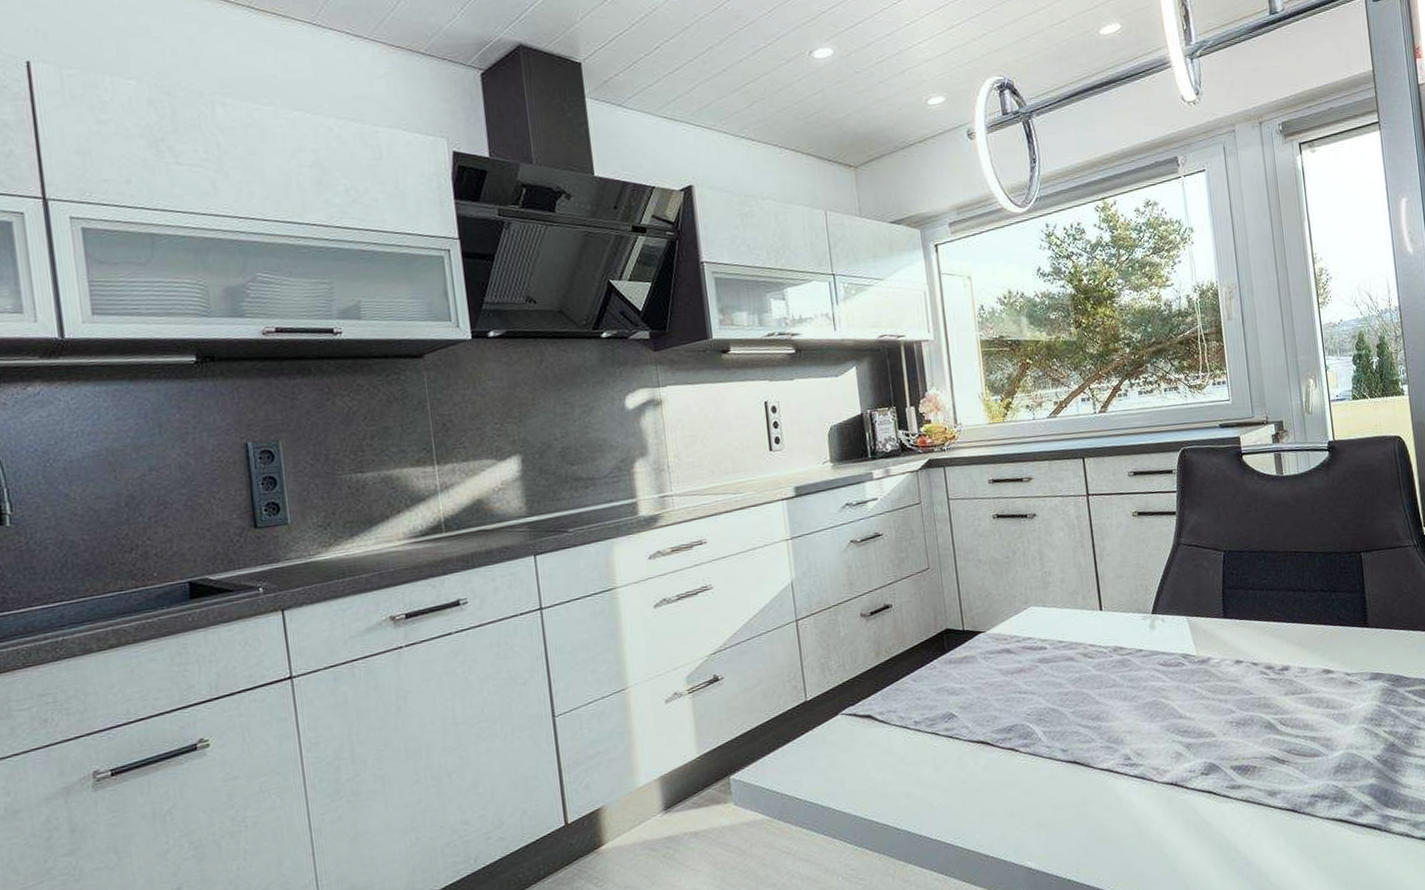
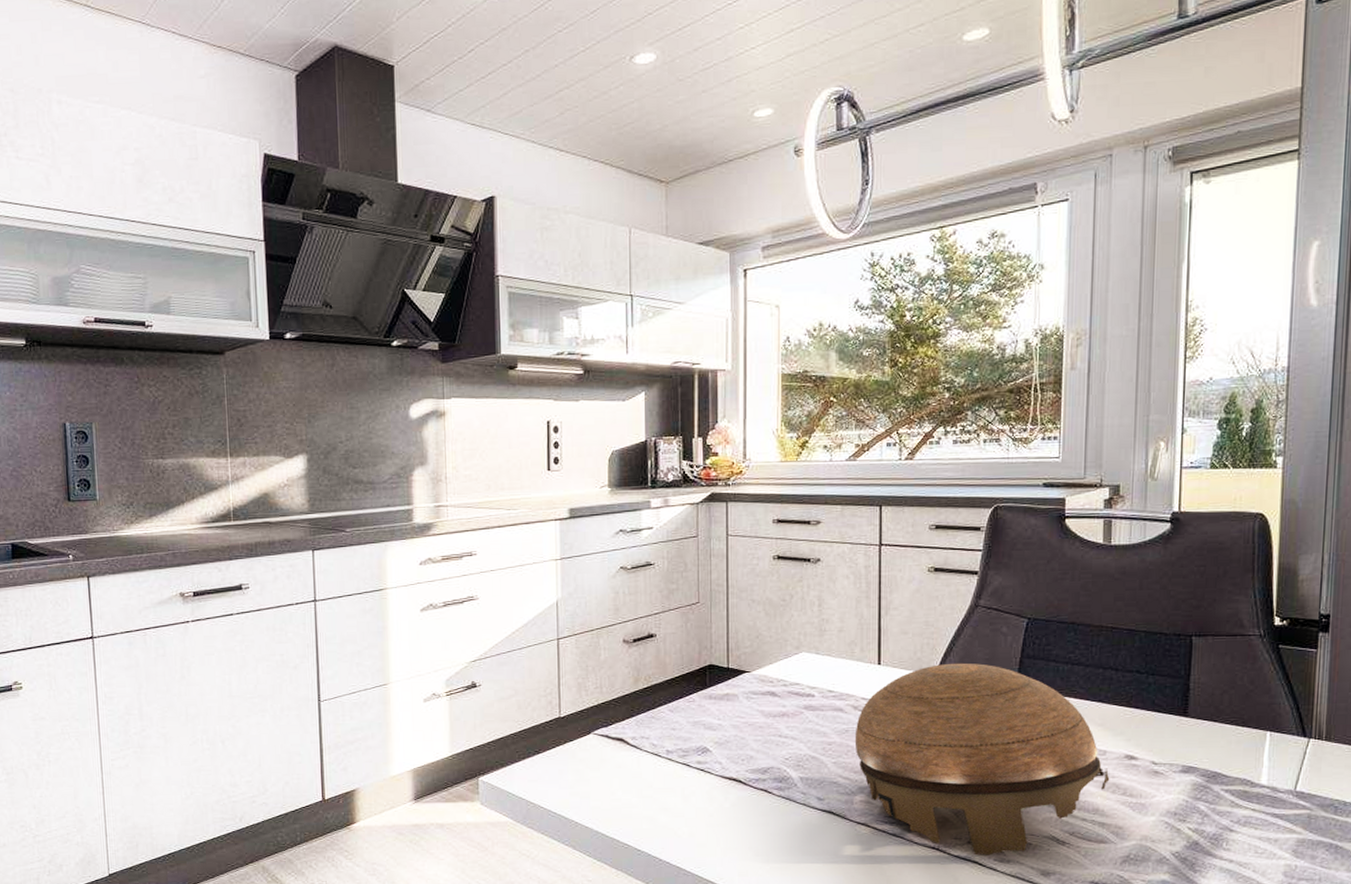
decorative bowl: none [1087,598,1314,785] -> present [854,663,1110,855]

